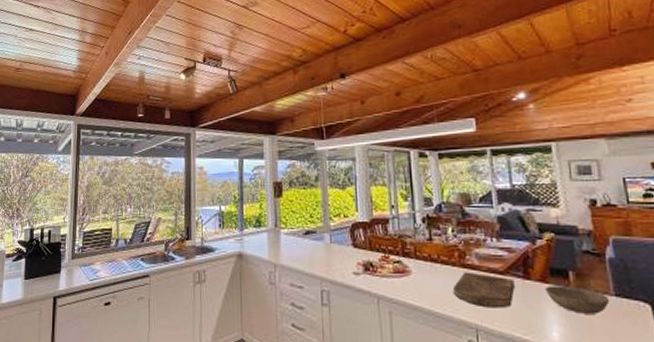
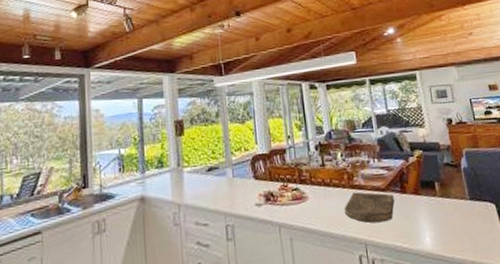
bowl: present [545,286,610,314] -> none [418,195,467,219]

